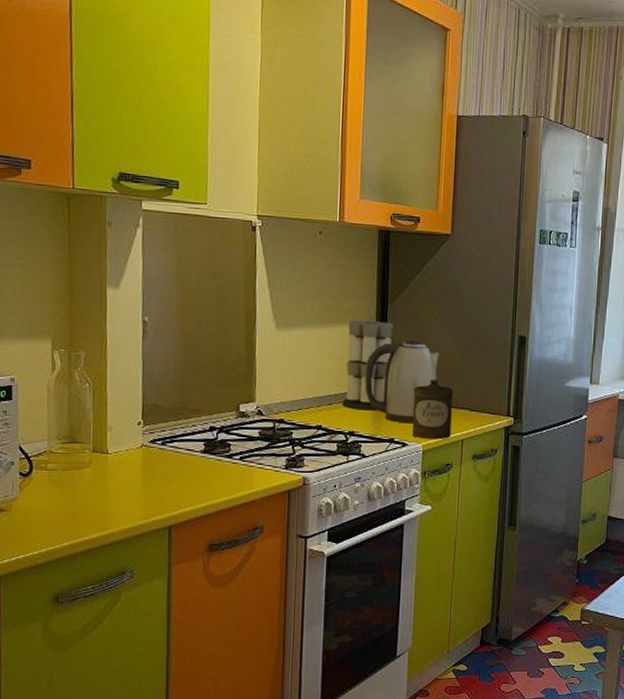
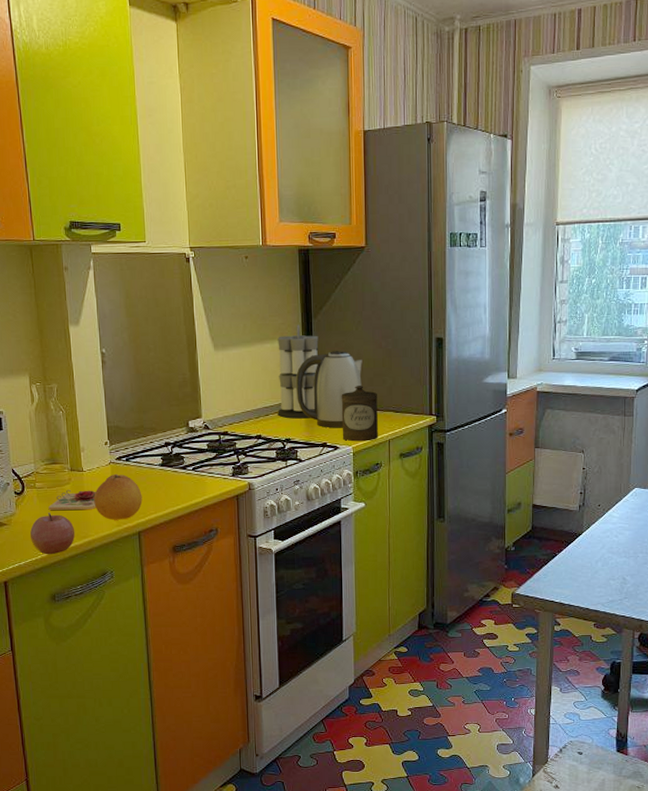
fruit: none [34,499,92,549] -> present [30,512,76,555]
cutting board: none [60,473,121,498] -> present [48,489,96,510]
fruit: none [118,458,177,512] -> present [94,473,143,520]

